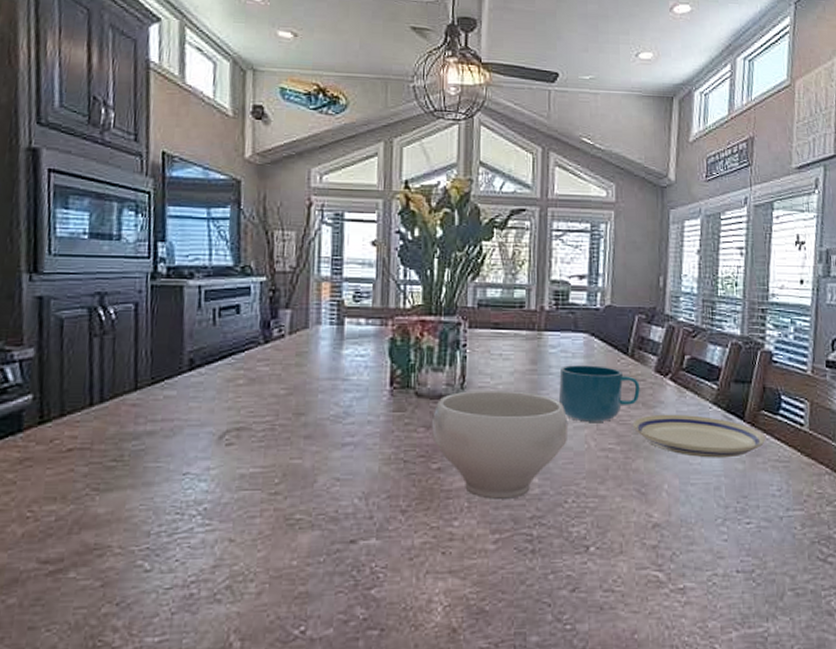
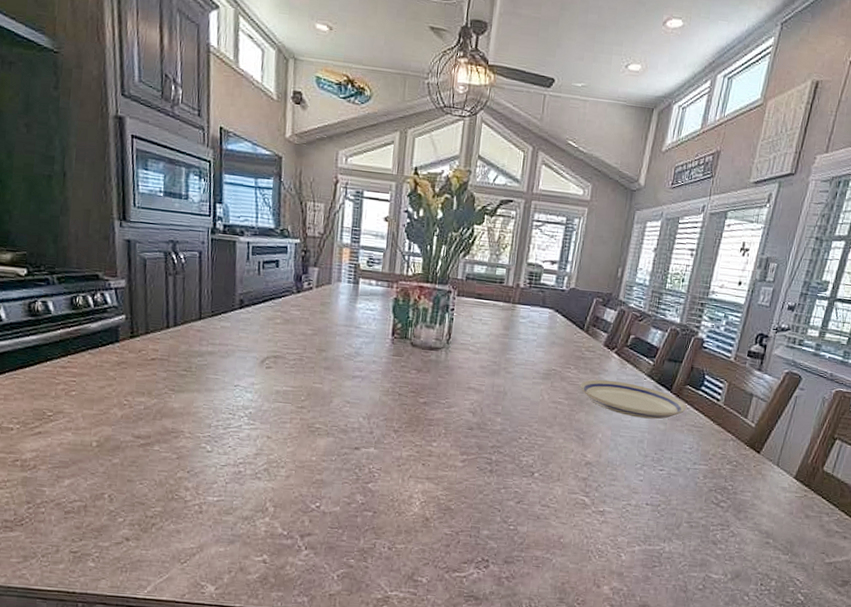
bowl: present [431,391,569,499] -> none [420,345,529,431]
cup: present [558,365,640,422] -> none [523,333,590,381]

